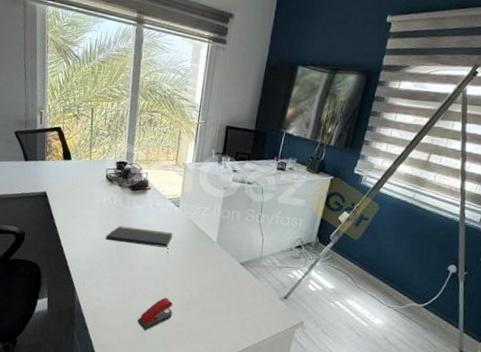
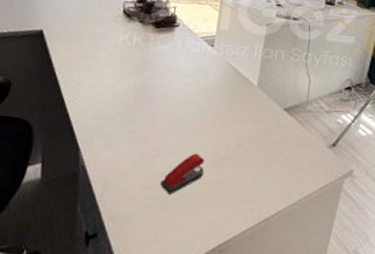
notepad: present [105,225,173,255] -> none [121,70,206,103]

